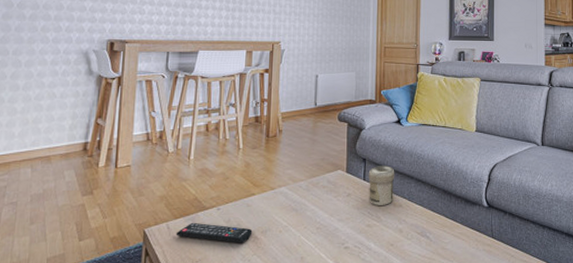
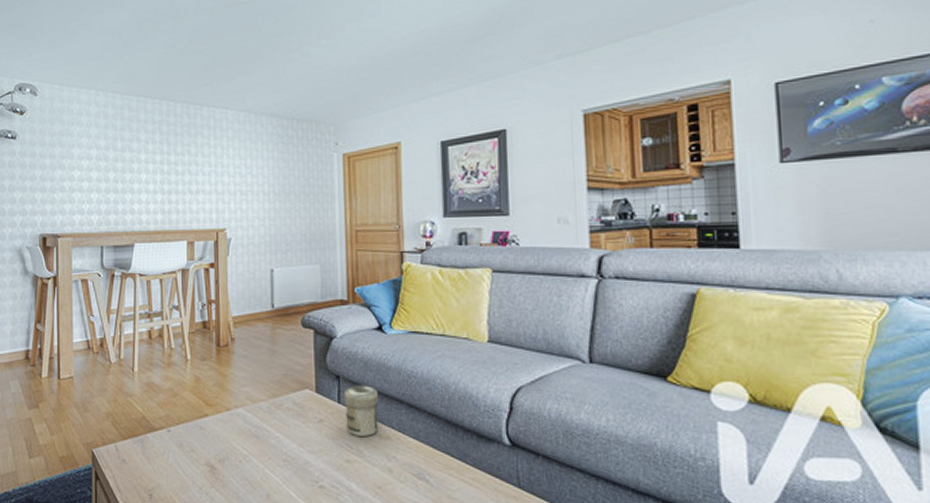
remote control: present [176,222,253,243] -> none [125,444,209,473]

